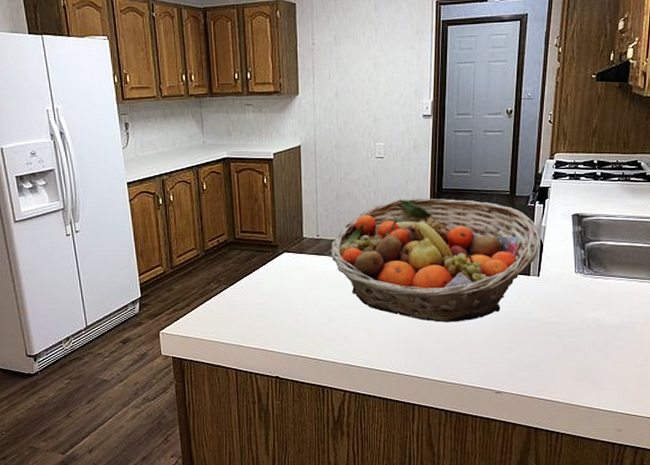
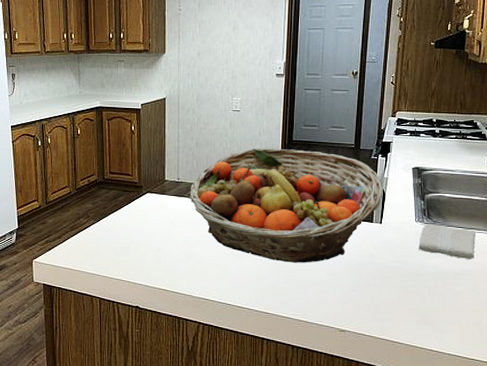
washcloth: none [579,274,640,311] -> present [419,223,477,259]

